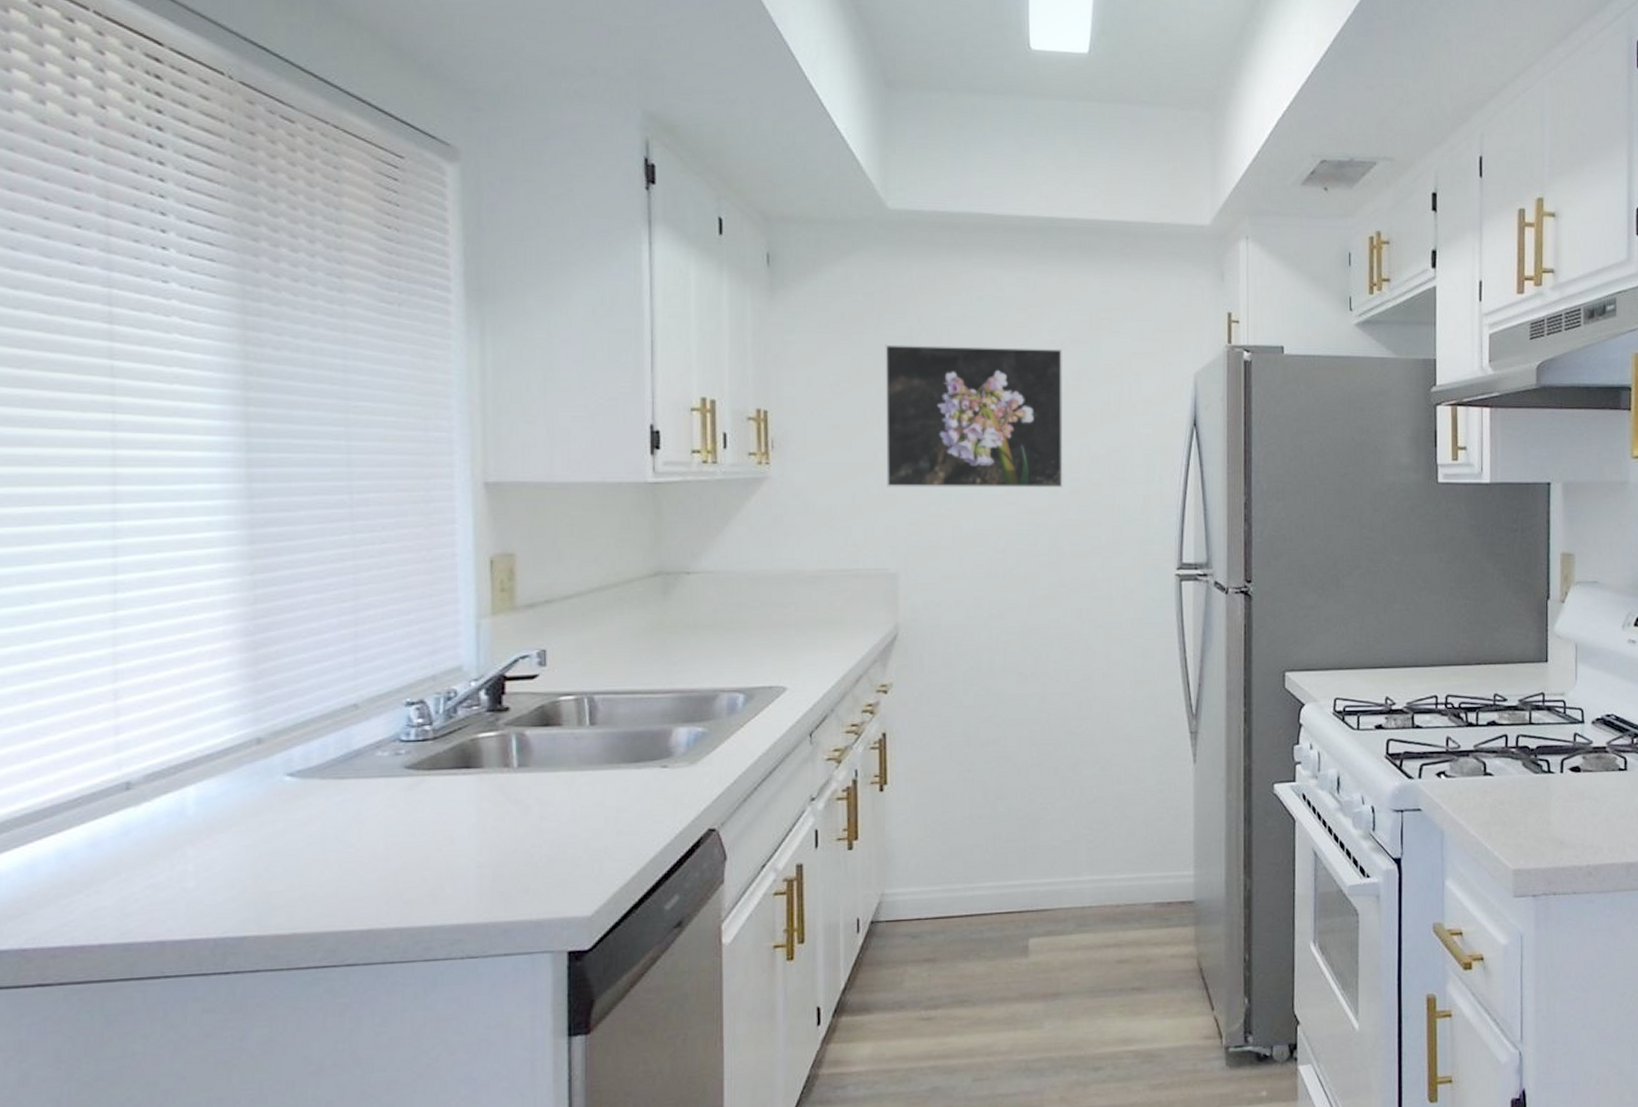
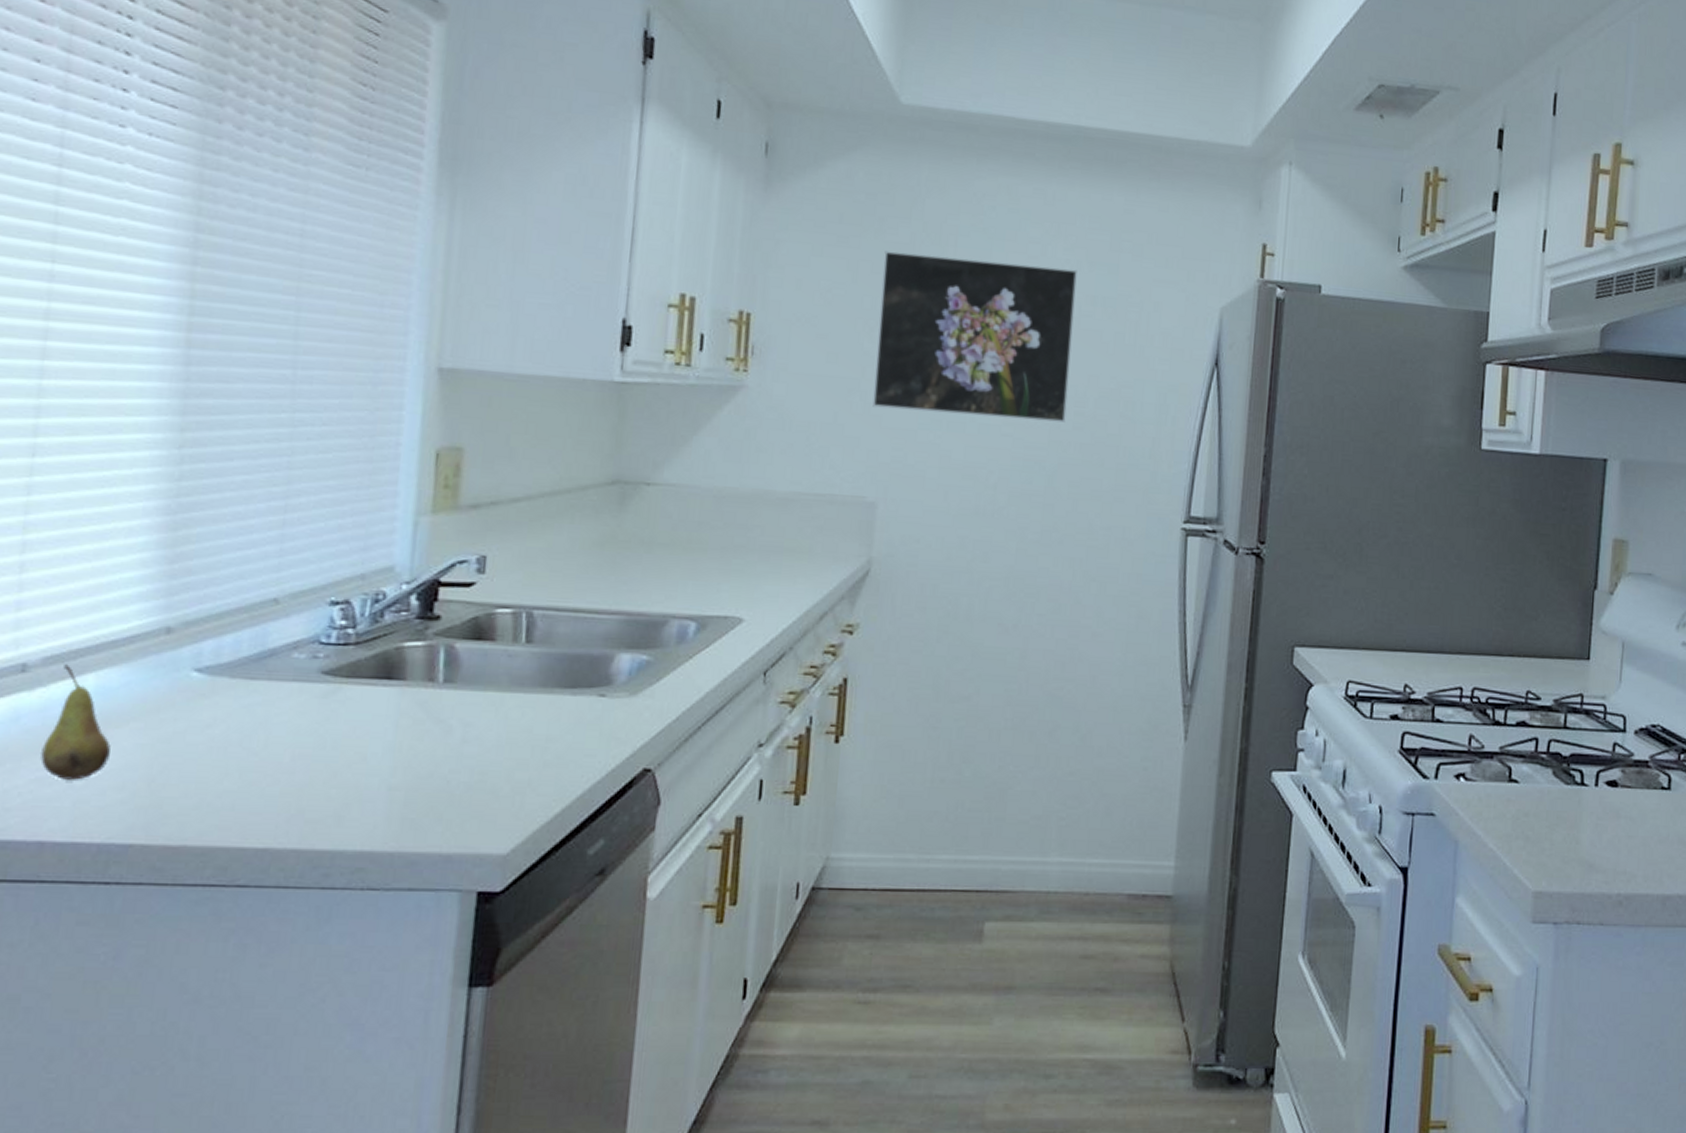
fruit: none [151,779,218,884] -> present [40,664,112,780]

